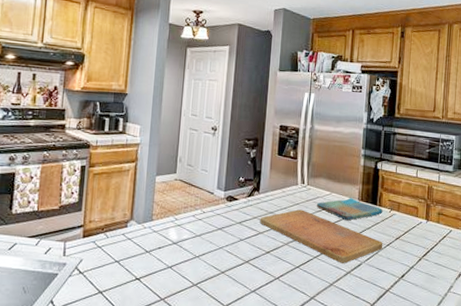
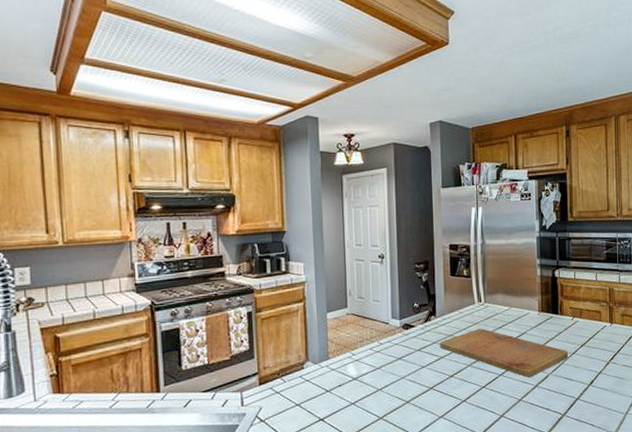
dish towel: present [316,198,383,221] -> none [496,310,566,334]

